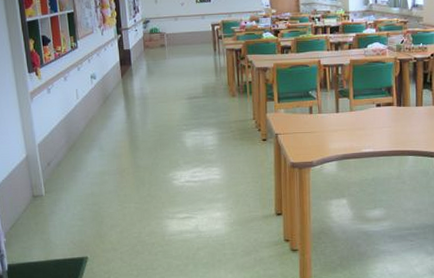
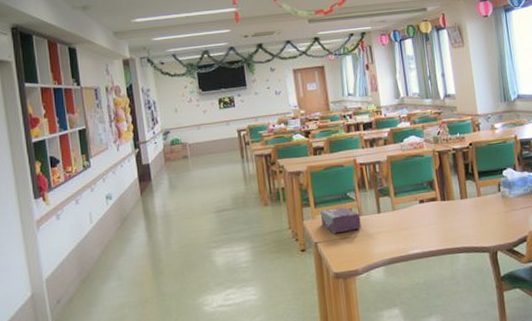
tissue box: none [283,104,320,128] -> present [321,207,361,234]

